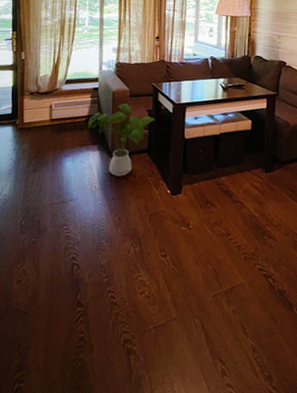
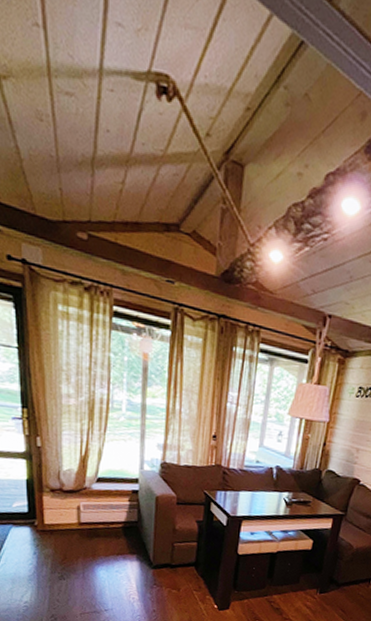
house plant: present [87,104,155,176] -> none [124,511,206,589]

